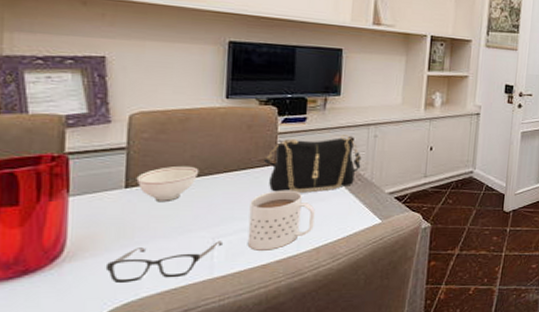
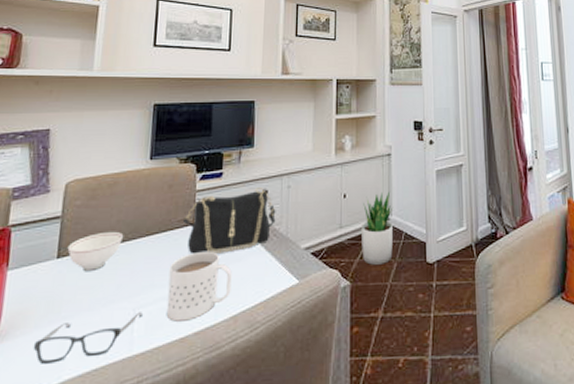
planter: none [444,147,476,211] -> present [362,191,393,265]

